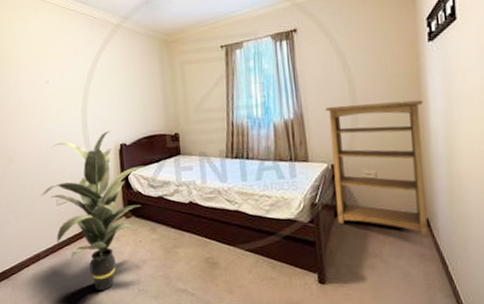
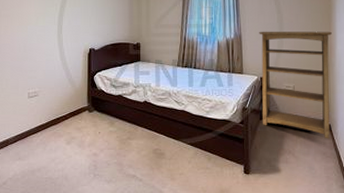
indoor plant: present [41,130,150,290] -> none [14,36,114,174]

